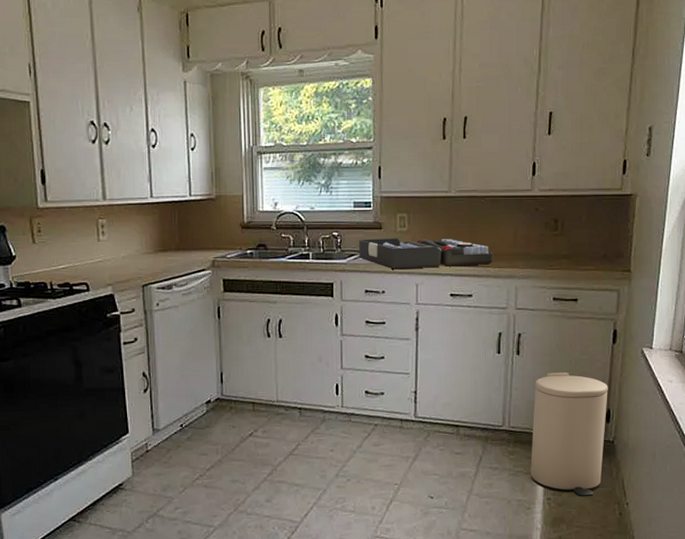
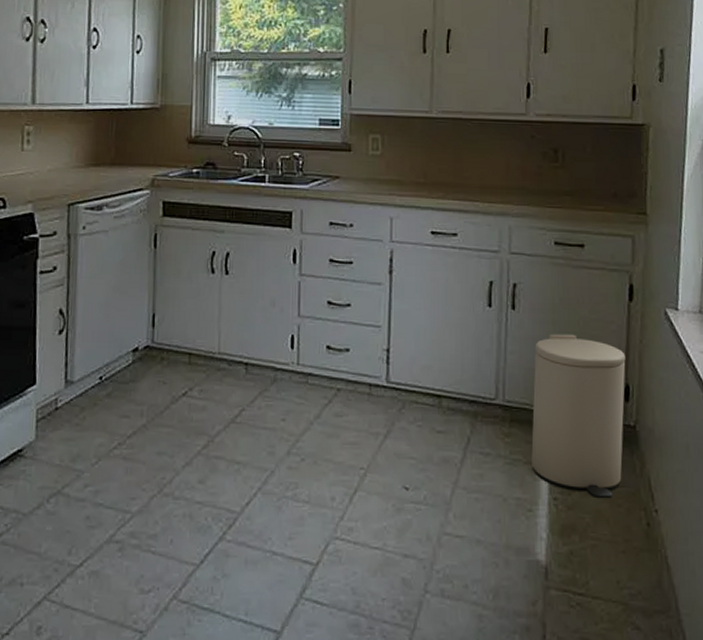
tool set: present [359,237,493,270] -> none [324,161,482,200]

